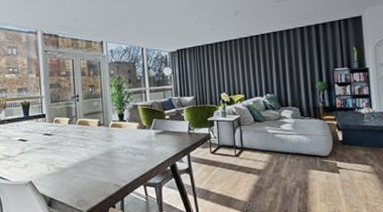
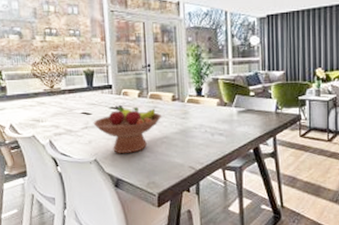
fruit bowl: none [29,131,89,175] -> present [93,104,161,153]

